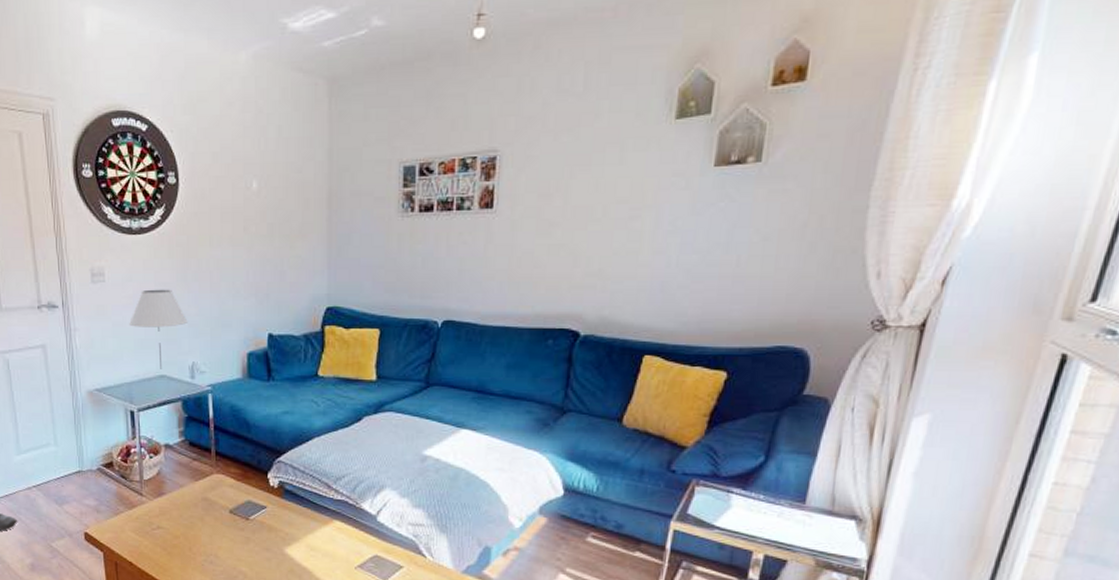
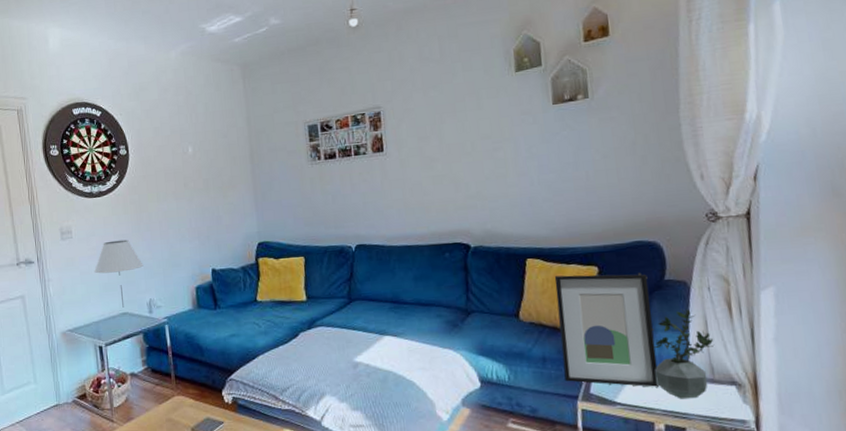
picture frame: none [662,379,783,514] -> present [554,272,660,387]
potted plant: none [764,429,844,530] -> present [653,308,715,399]

